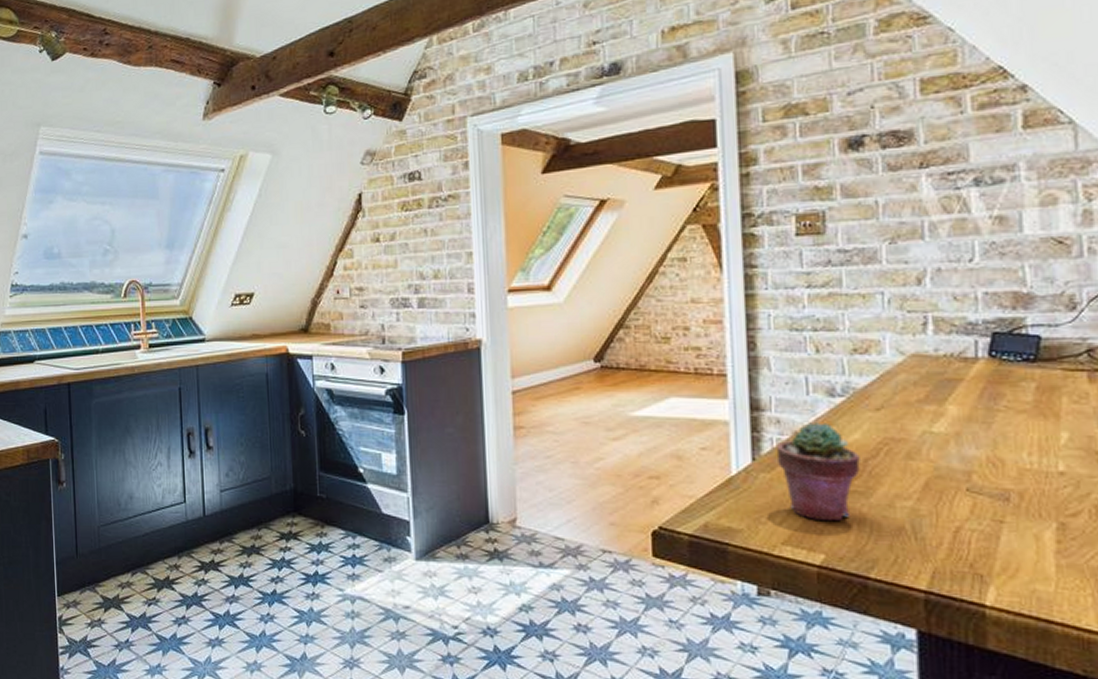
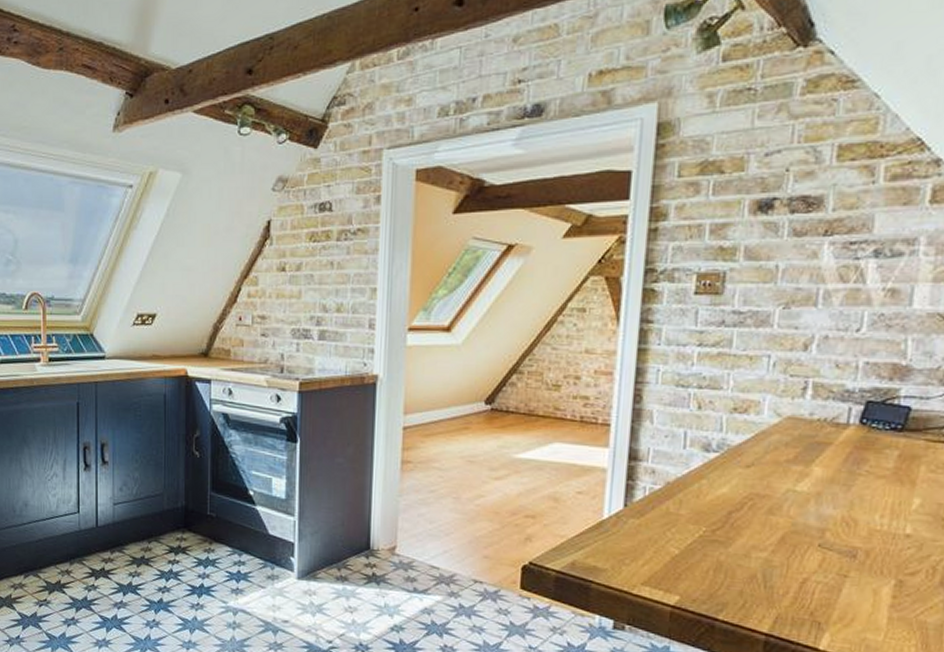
potted succulent: present [777,422,860,522] -> none [648,475,725,567]

